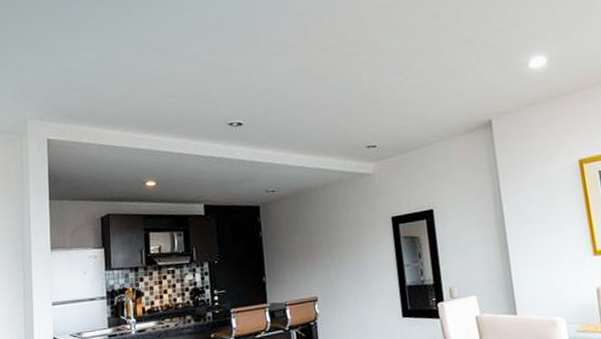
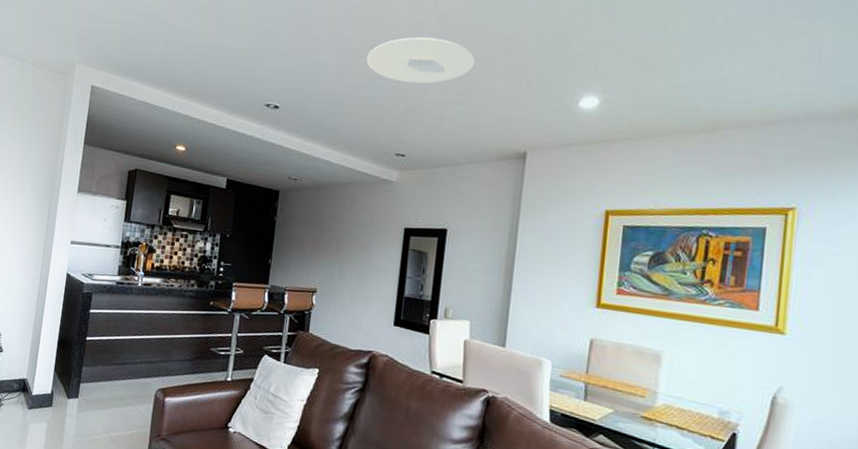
ceiling light: none [318,29,423,77] -> present [366,37,475,84]

